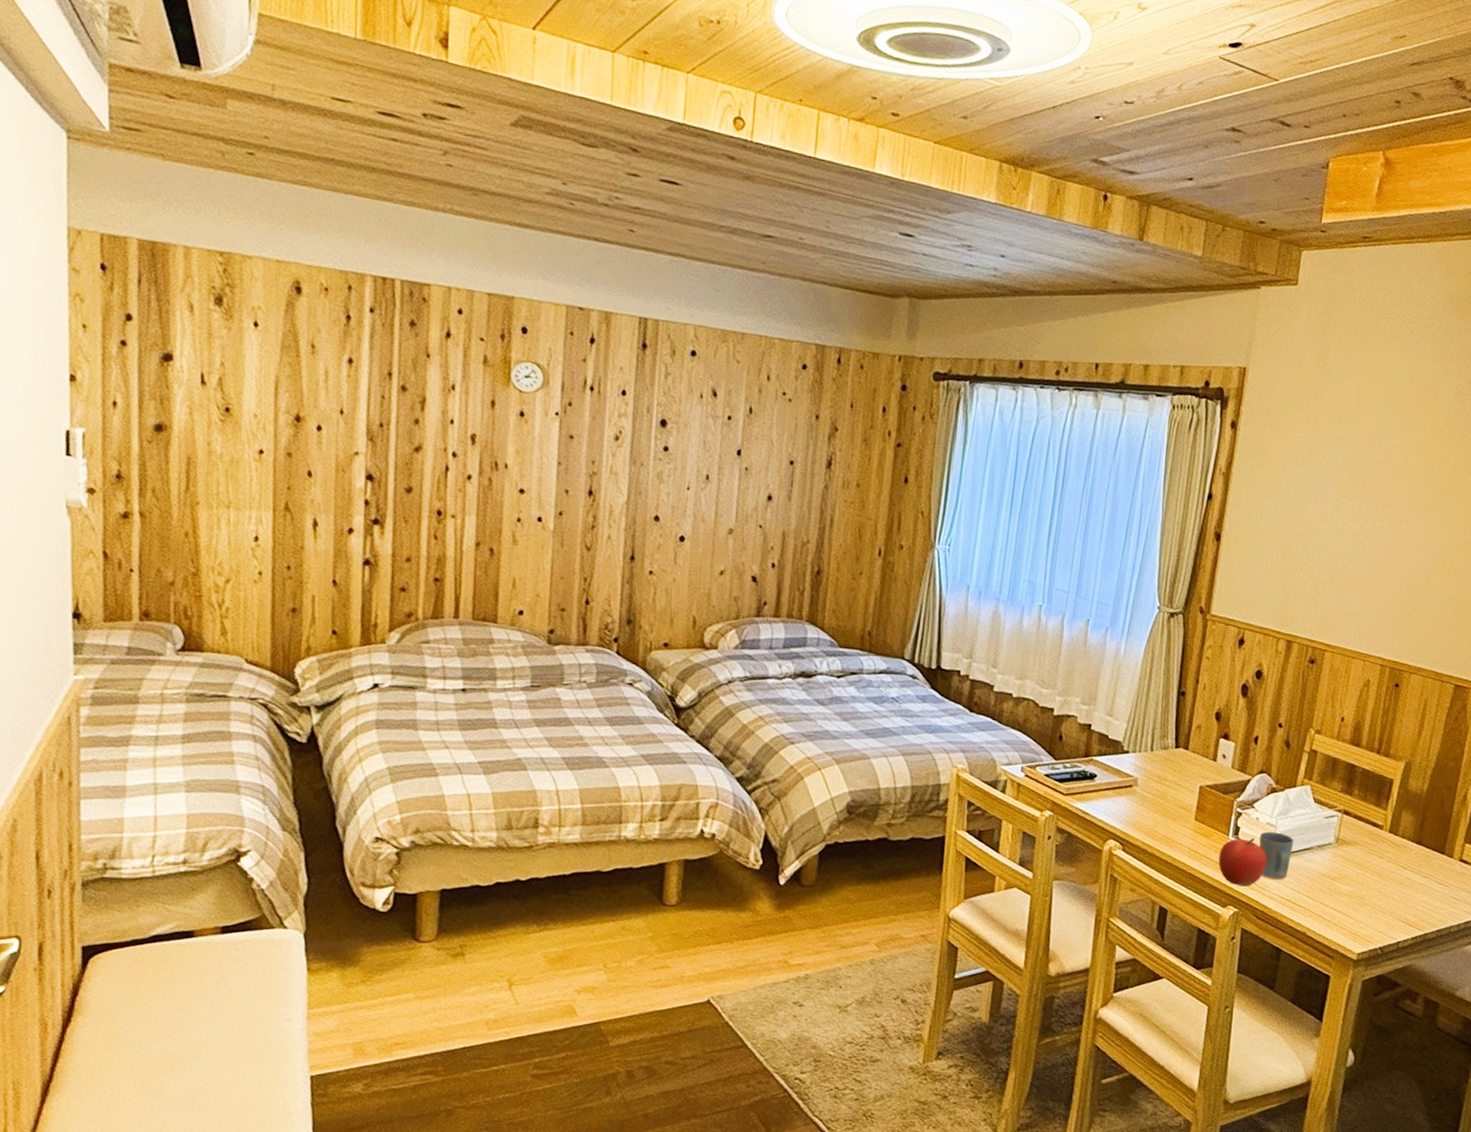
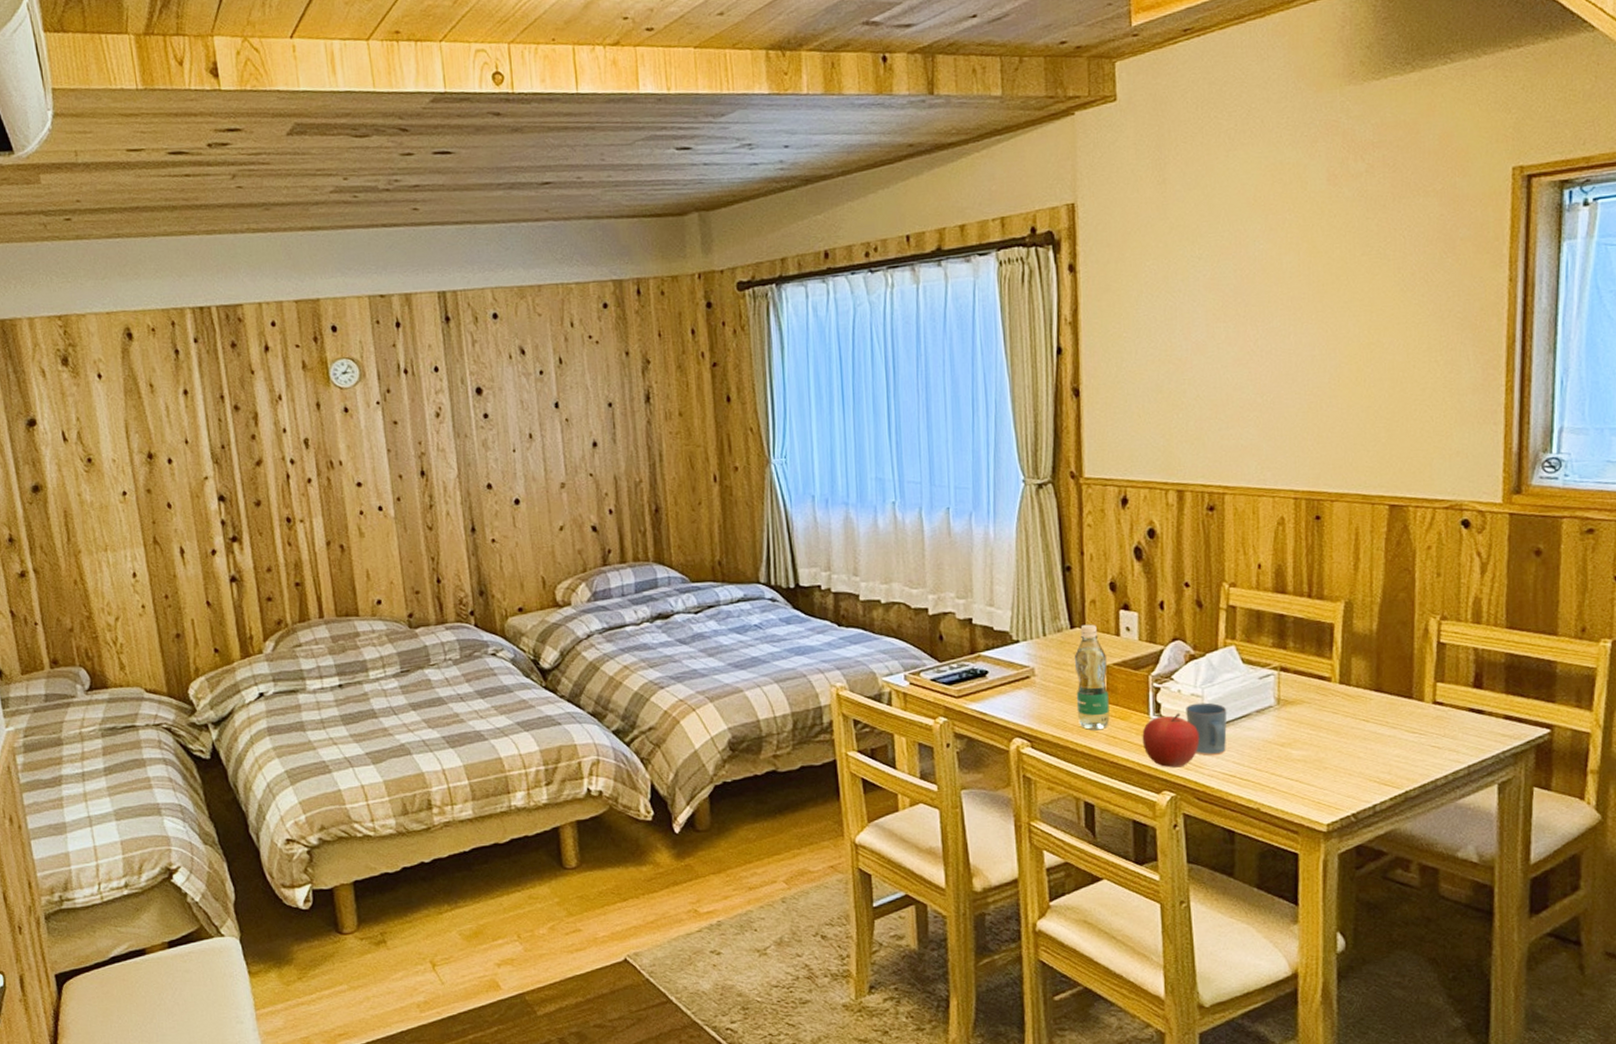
bottle: none [1167,746,1202,844] -> present [1074,624,1110,731]

